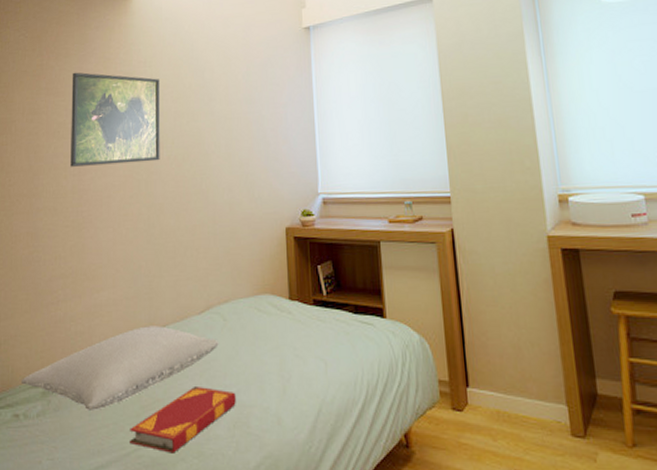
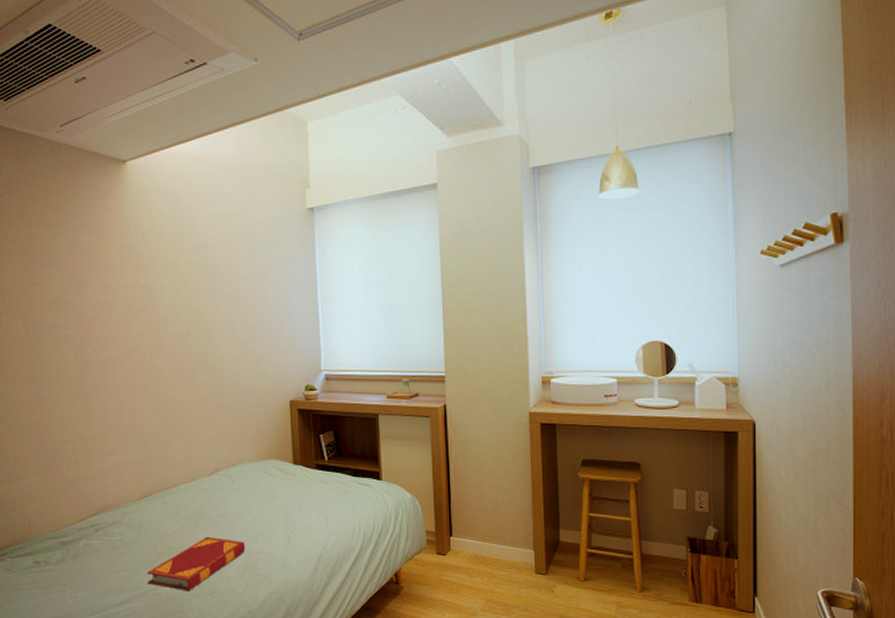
pillow: present [20,326,219,410] -> none [38,486,228,557]
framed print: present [70,72,161,167] -> none [65,243,164,339]

